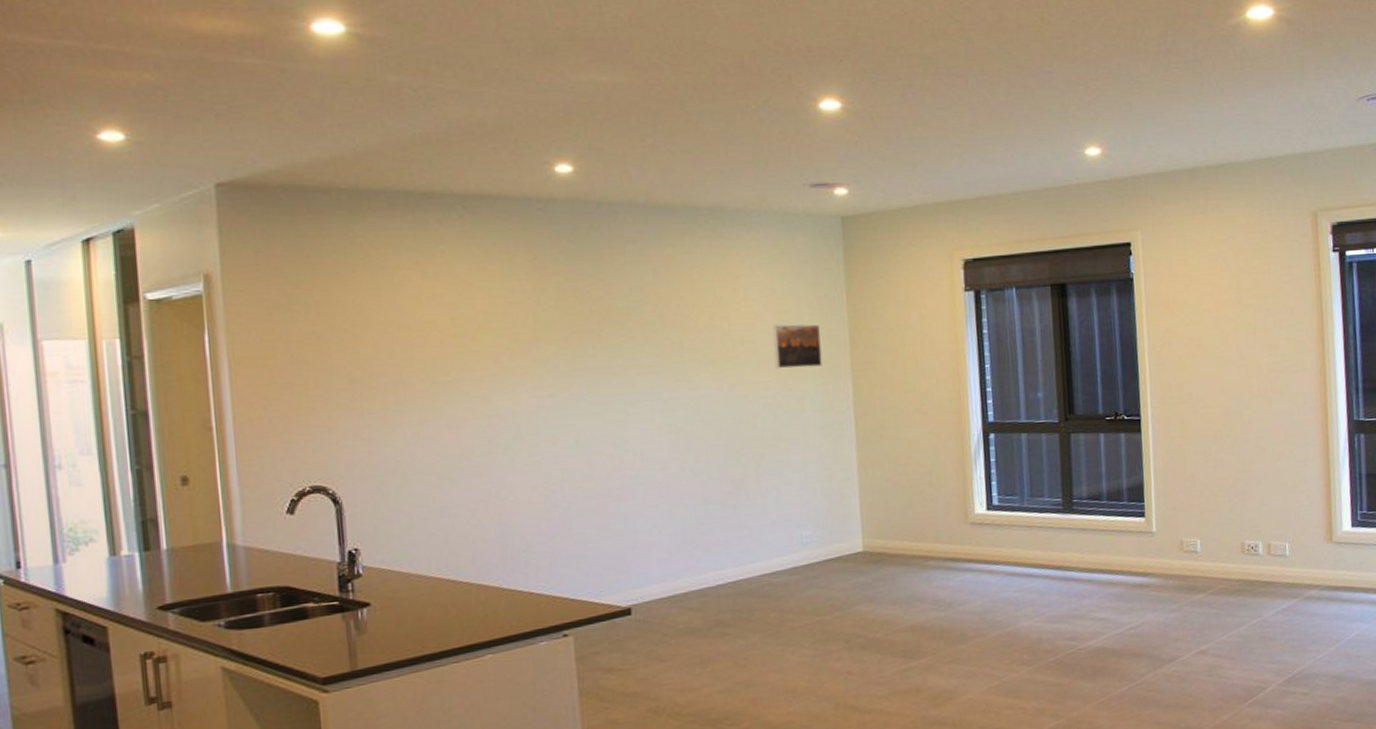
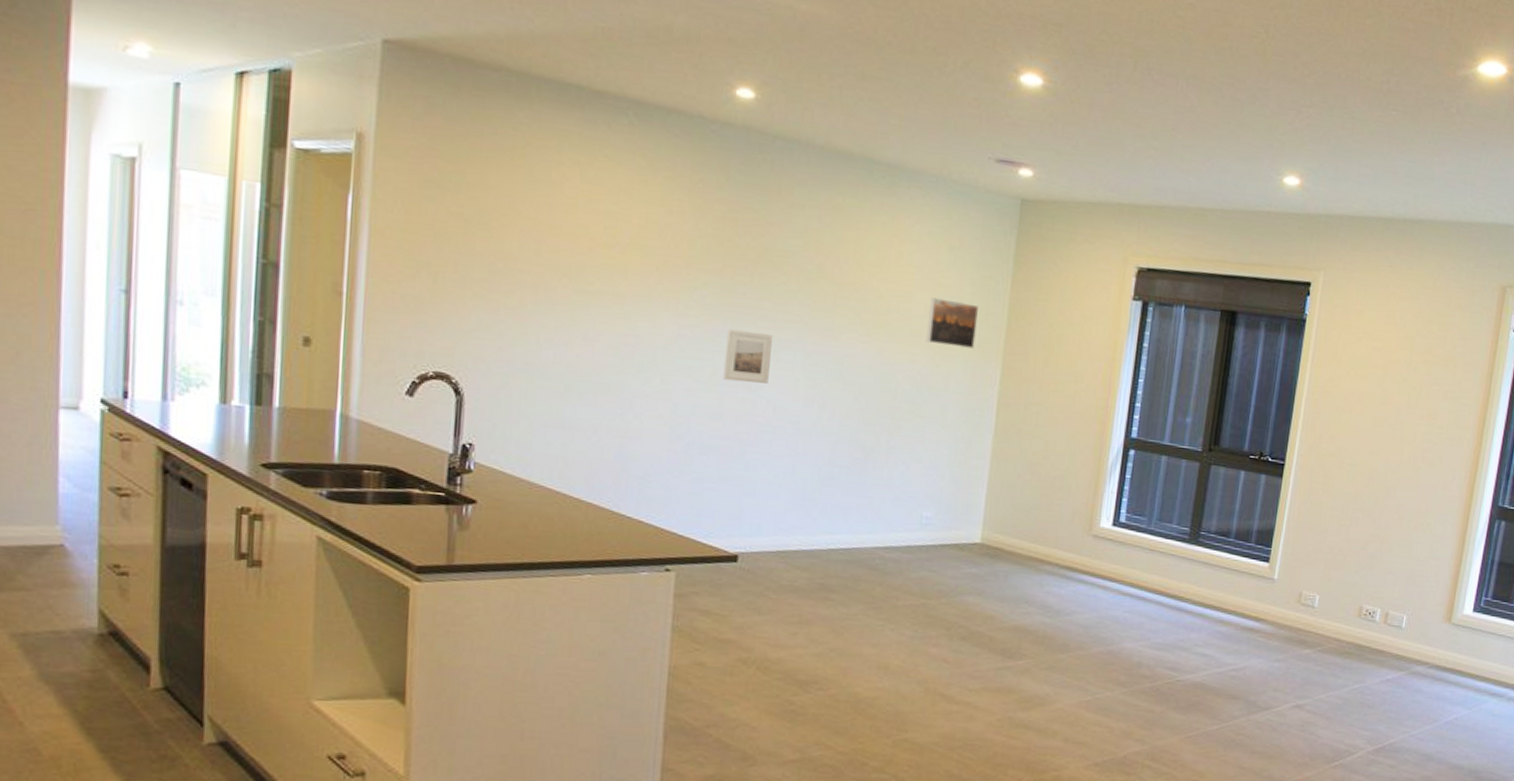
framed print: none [584,389,632,442] -> present [723,329,772,383]

